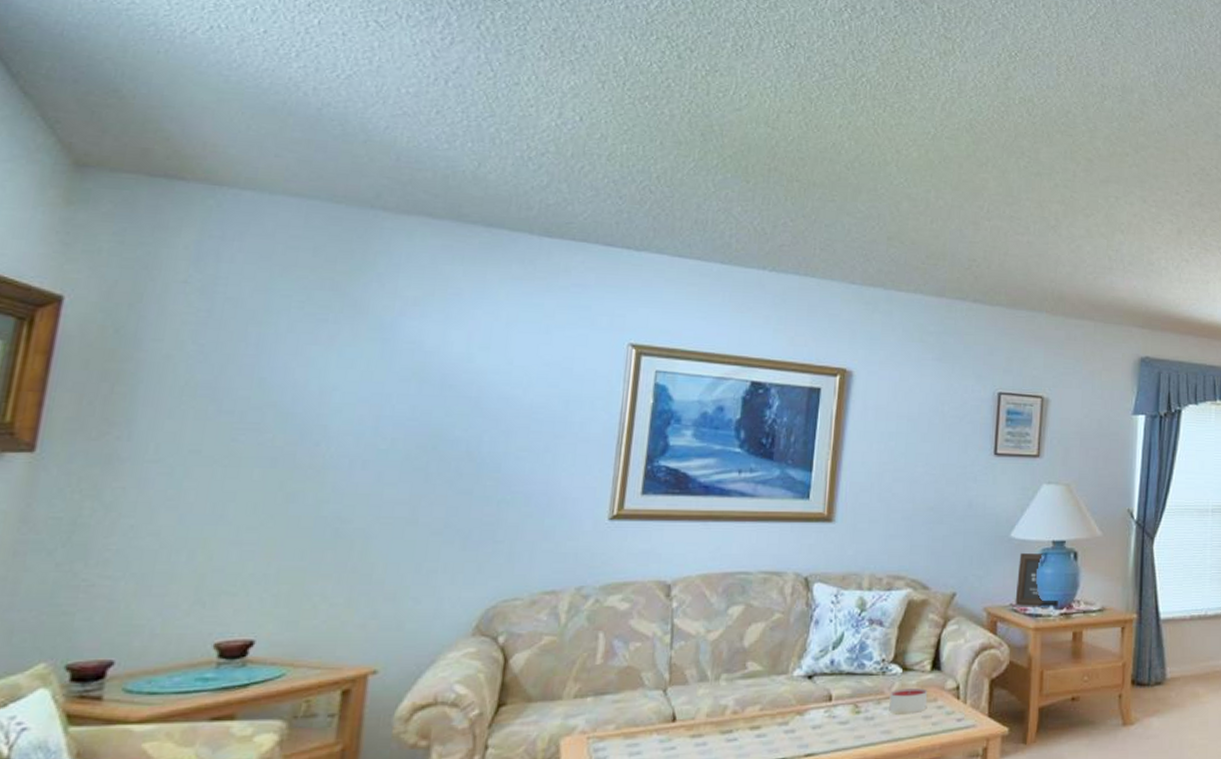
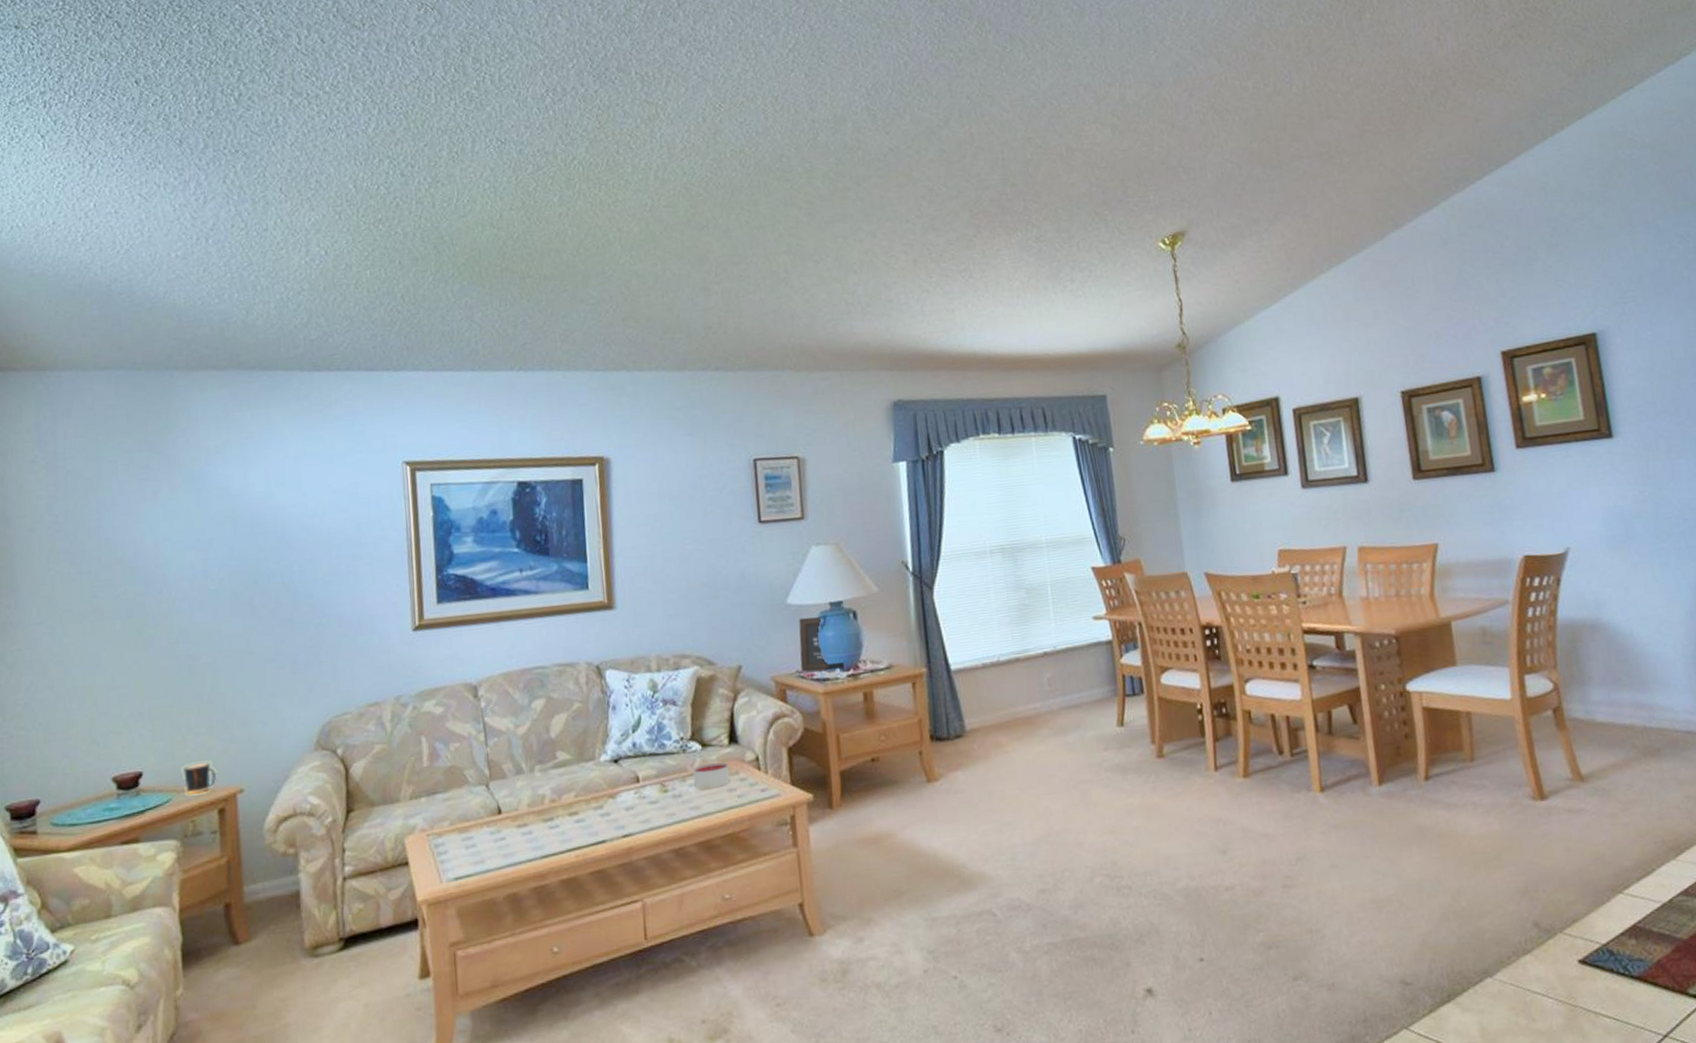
mug: none [305,636,348,671] -> present [183,762,217,795]

